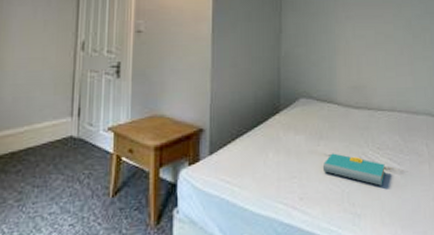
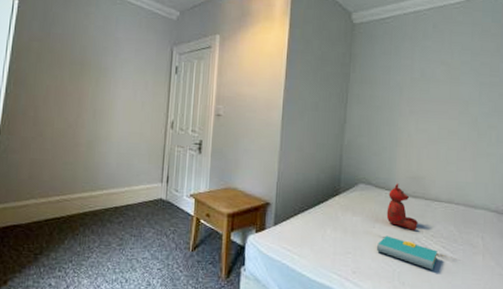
teddy bear: none [330,94,363,145] -> present [386,183,418,230]

